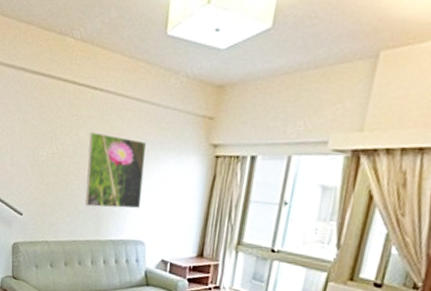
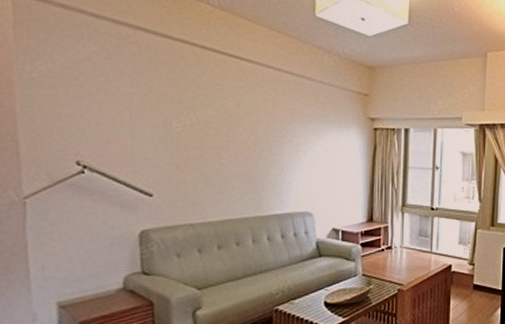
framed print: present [85,132,147,209] -> none [238,102,305,181]

